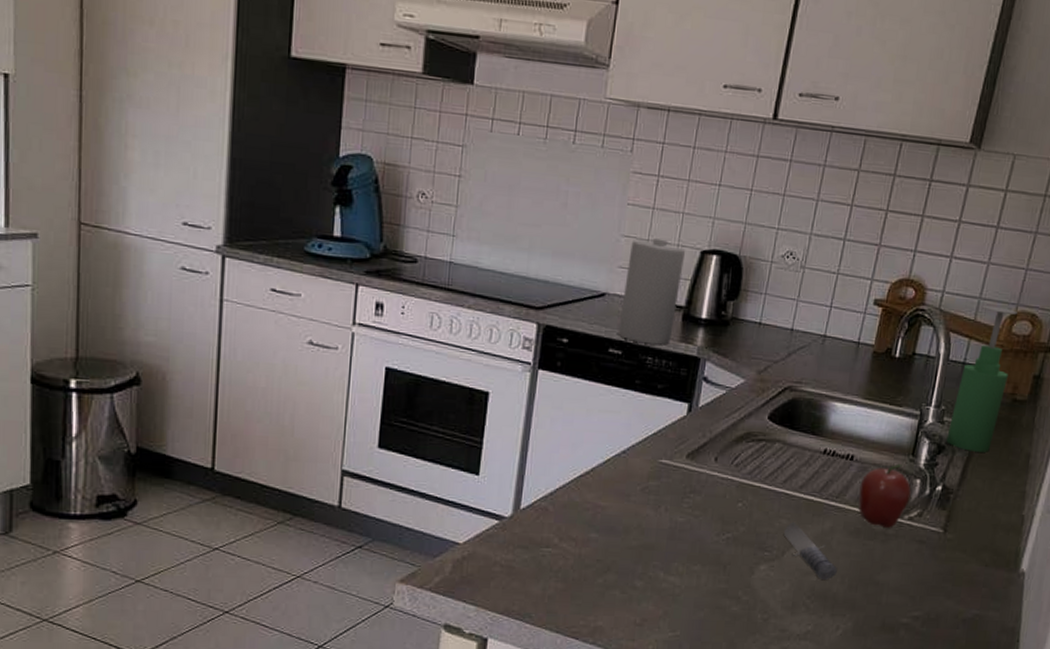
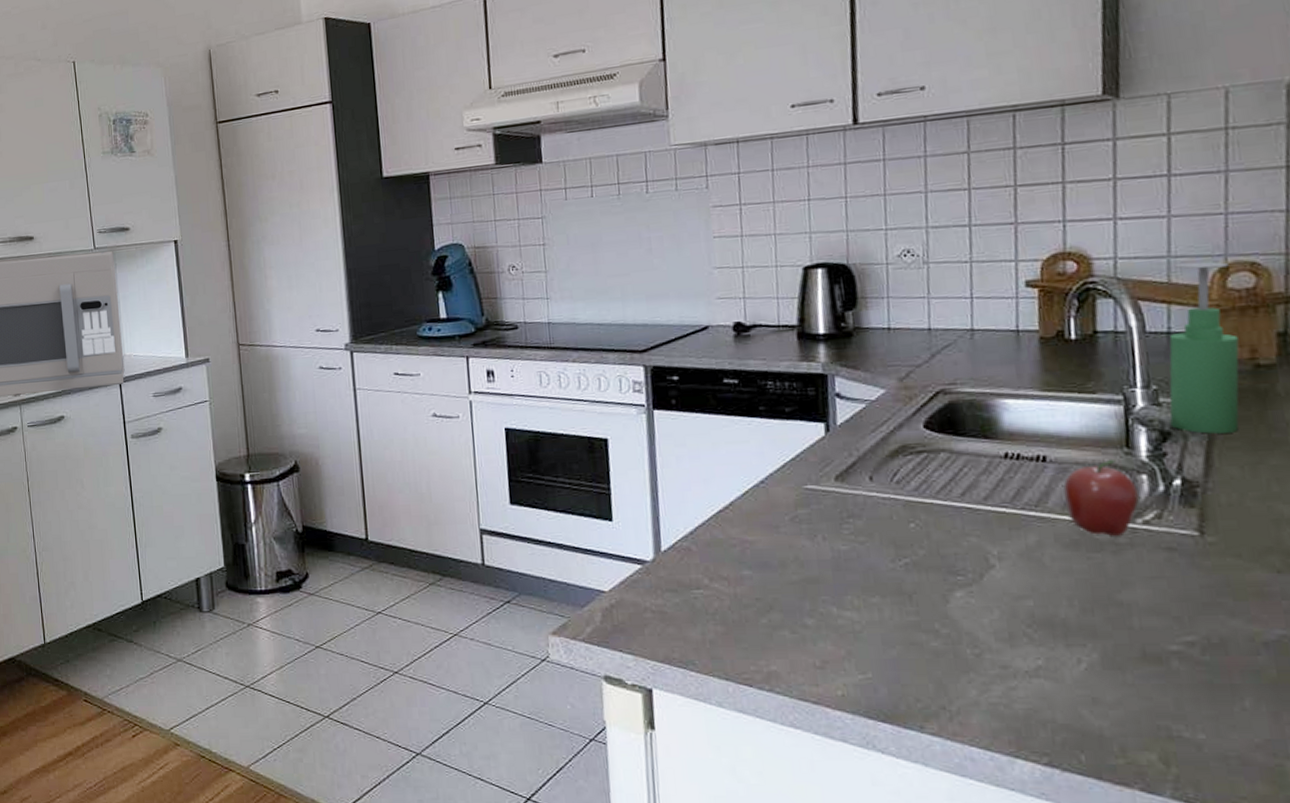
paper towel holder: present [618,237,686,345] -> none [725,262,790,369]
knife: present [783,521,837,580] -> none [975,538,1060,603]

